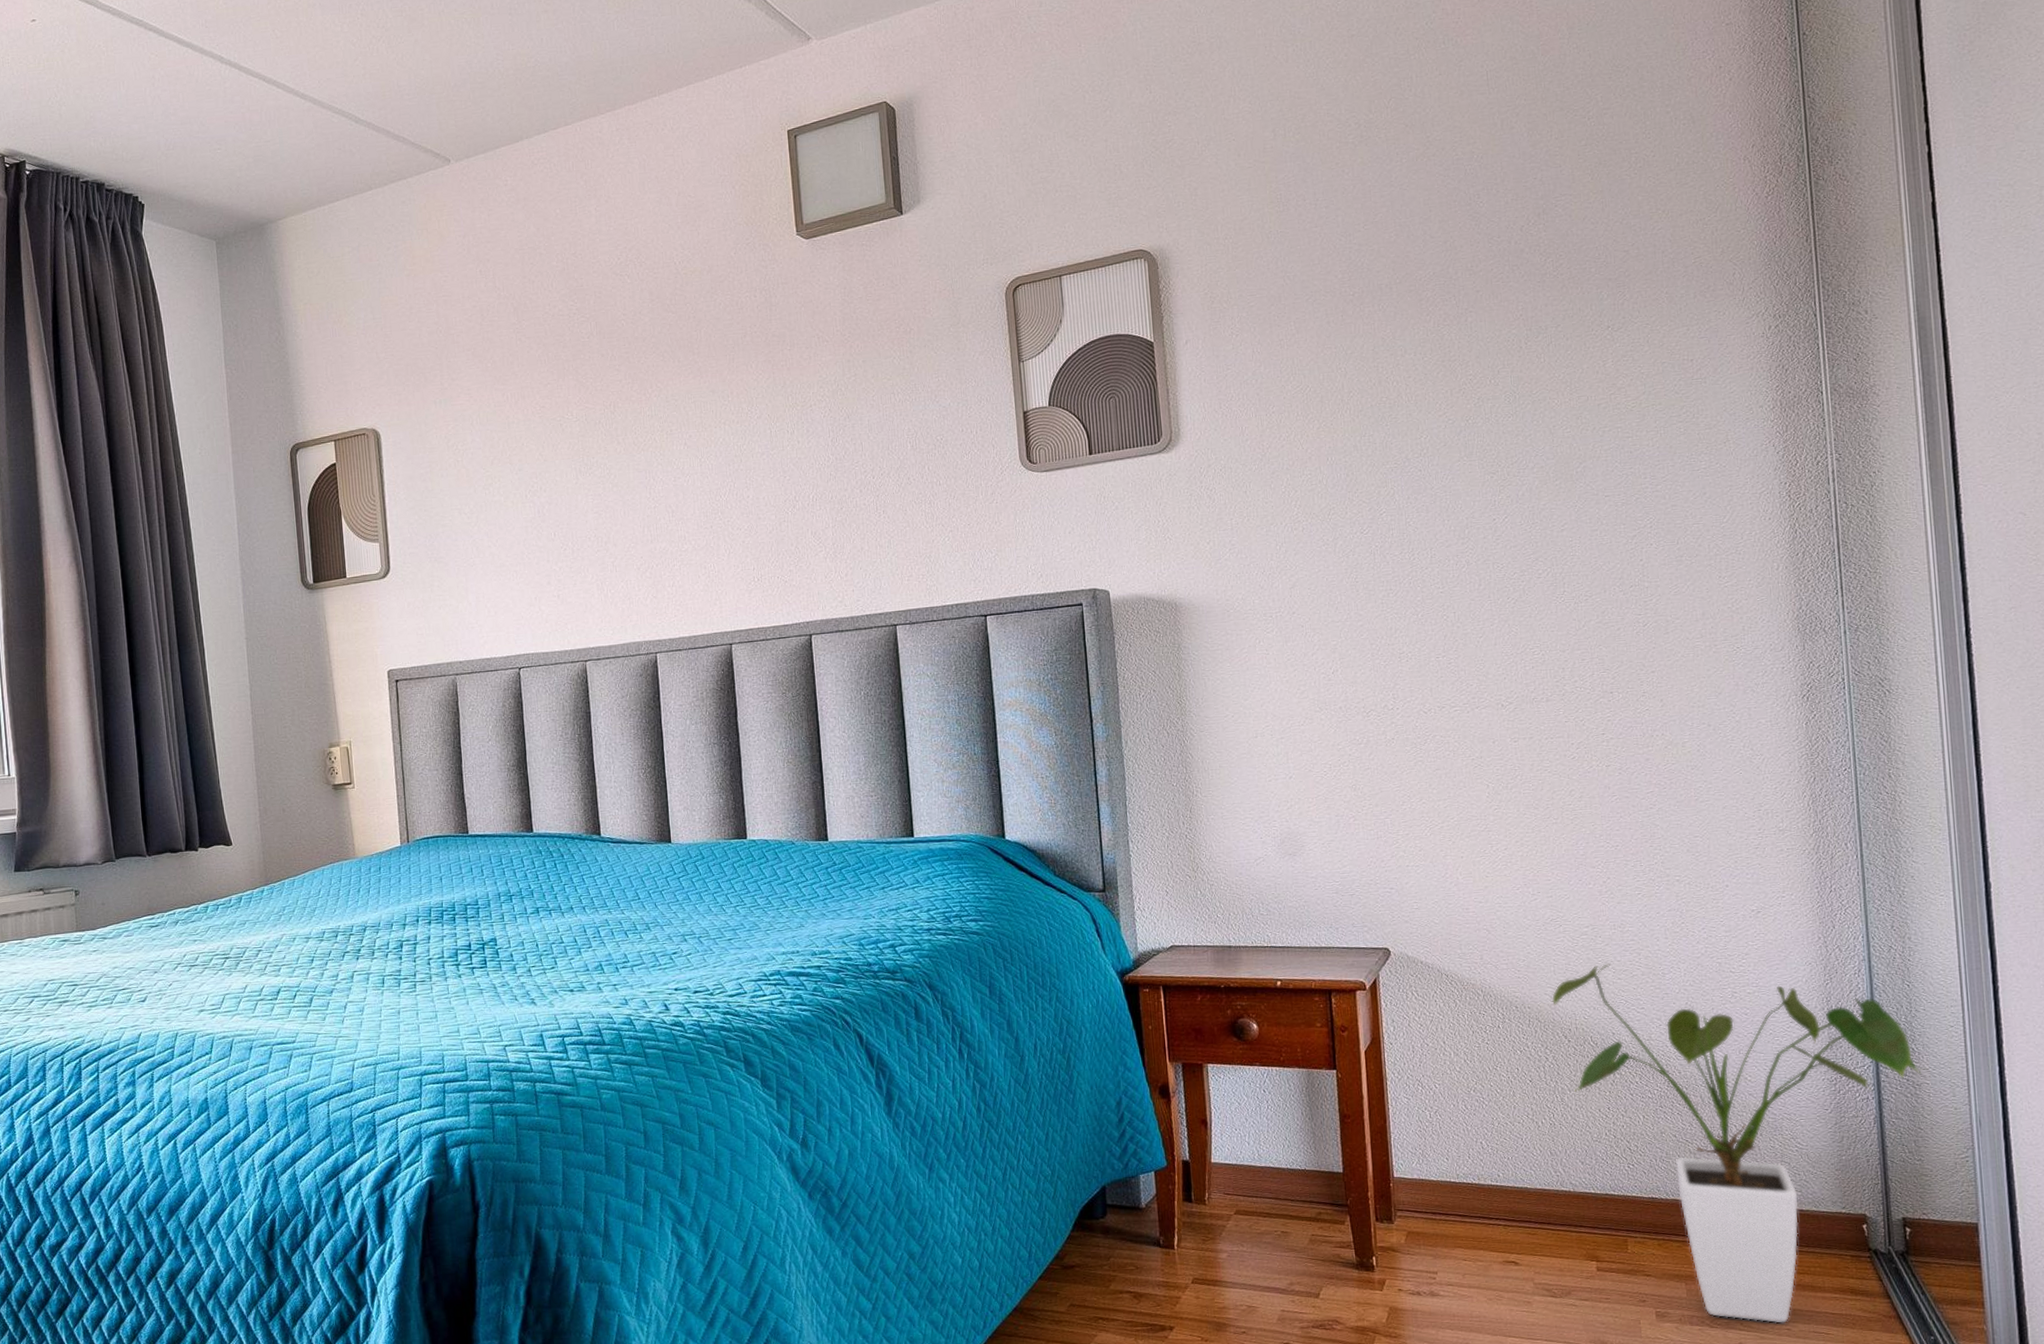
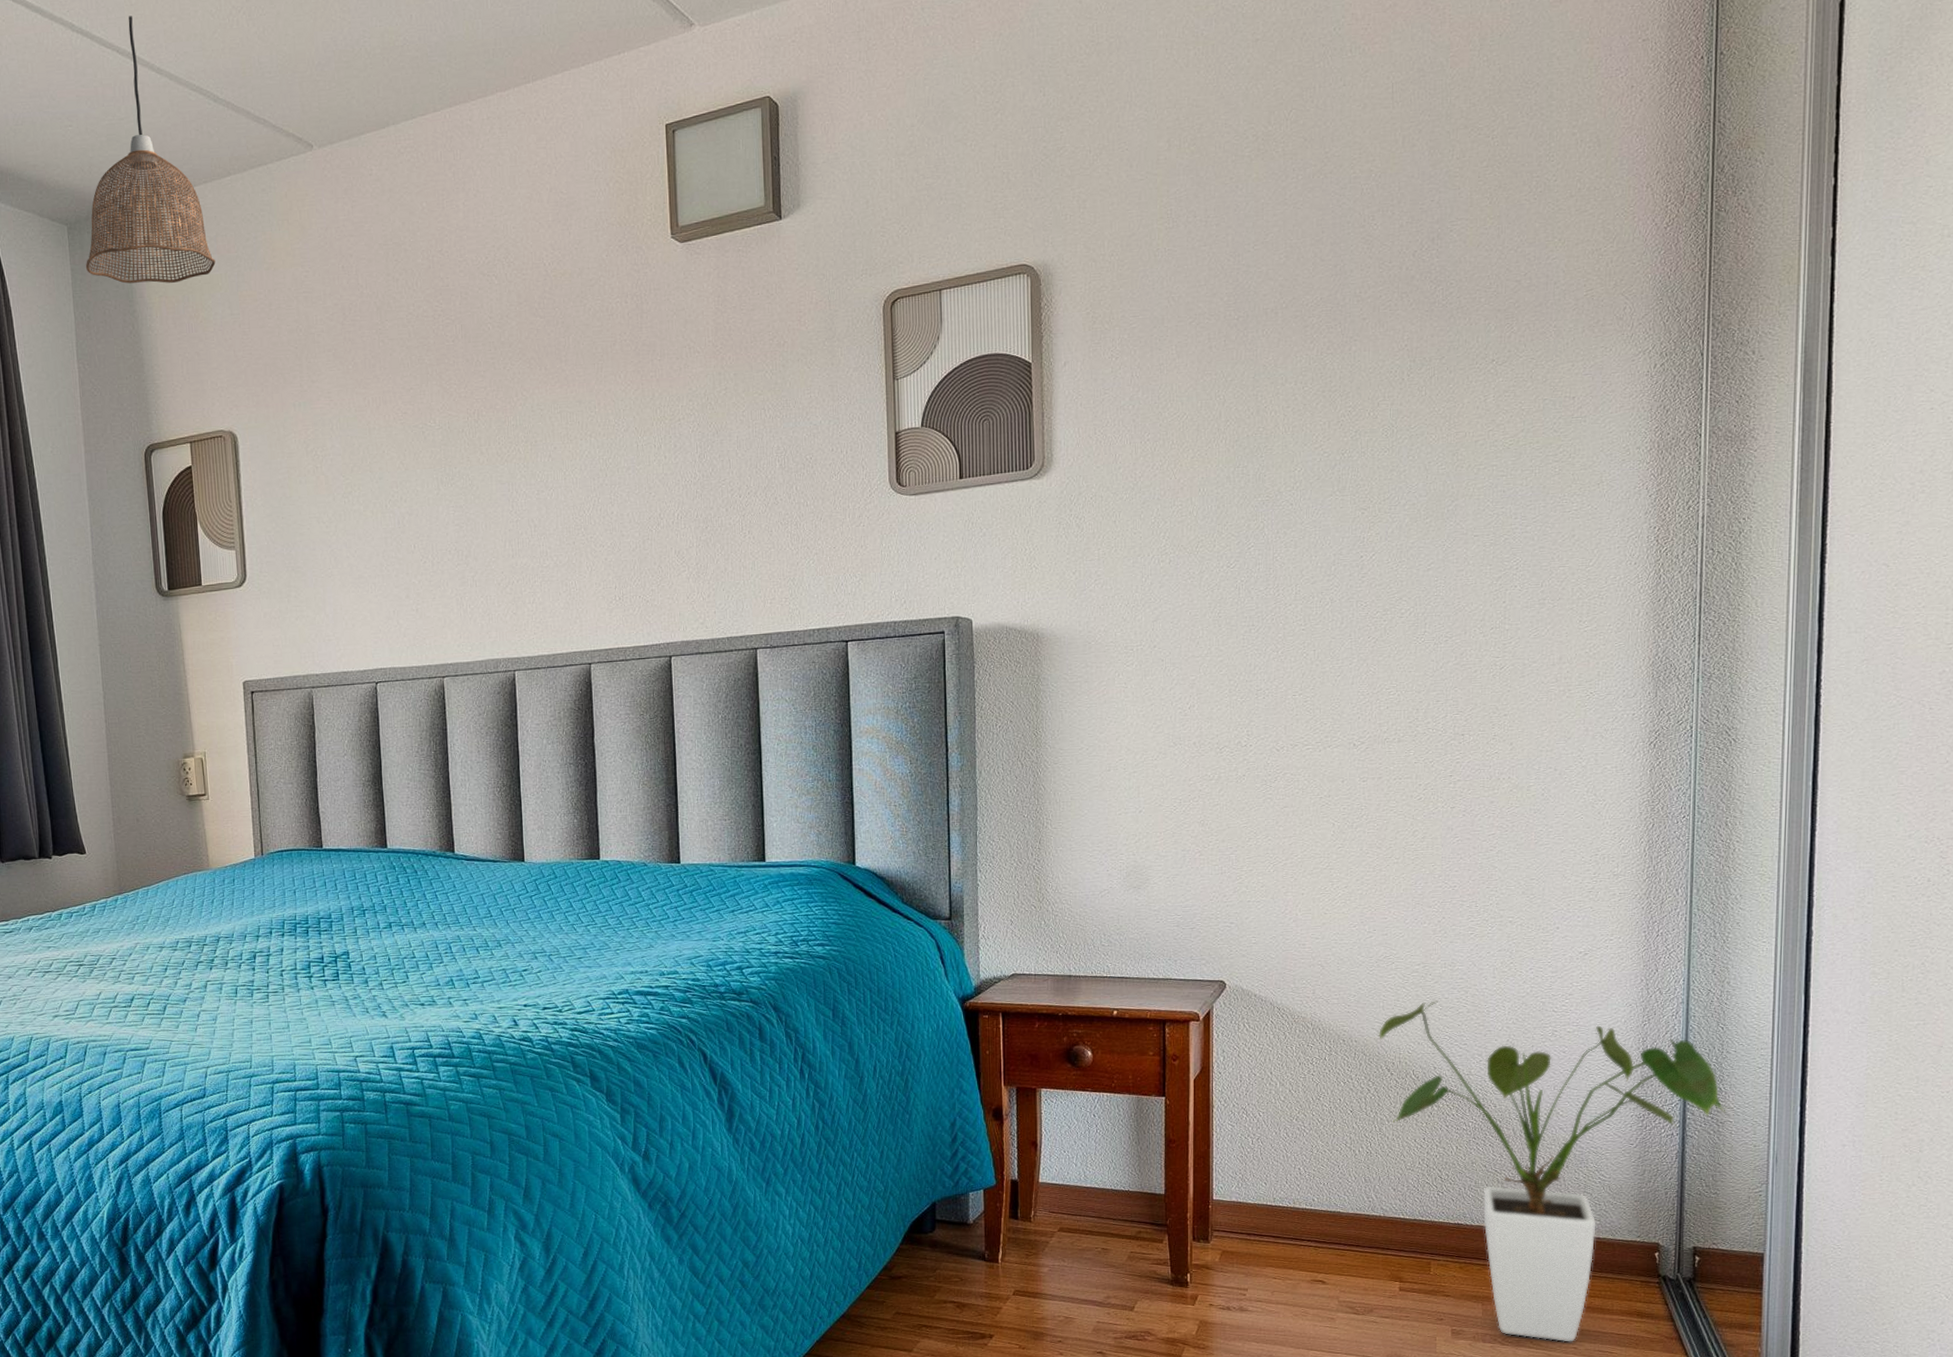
pendant lamp: none [233,47,358,293] -> present [85,16,216,284]

